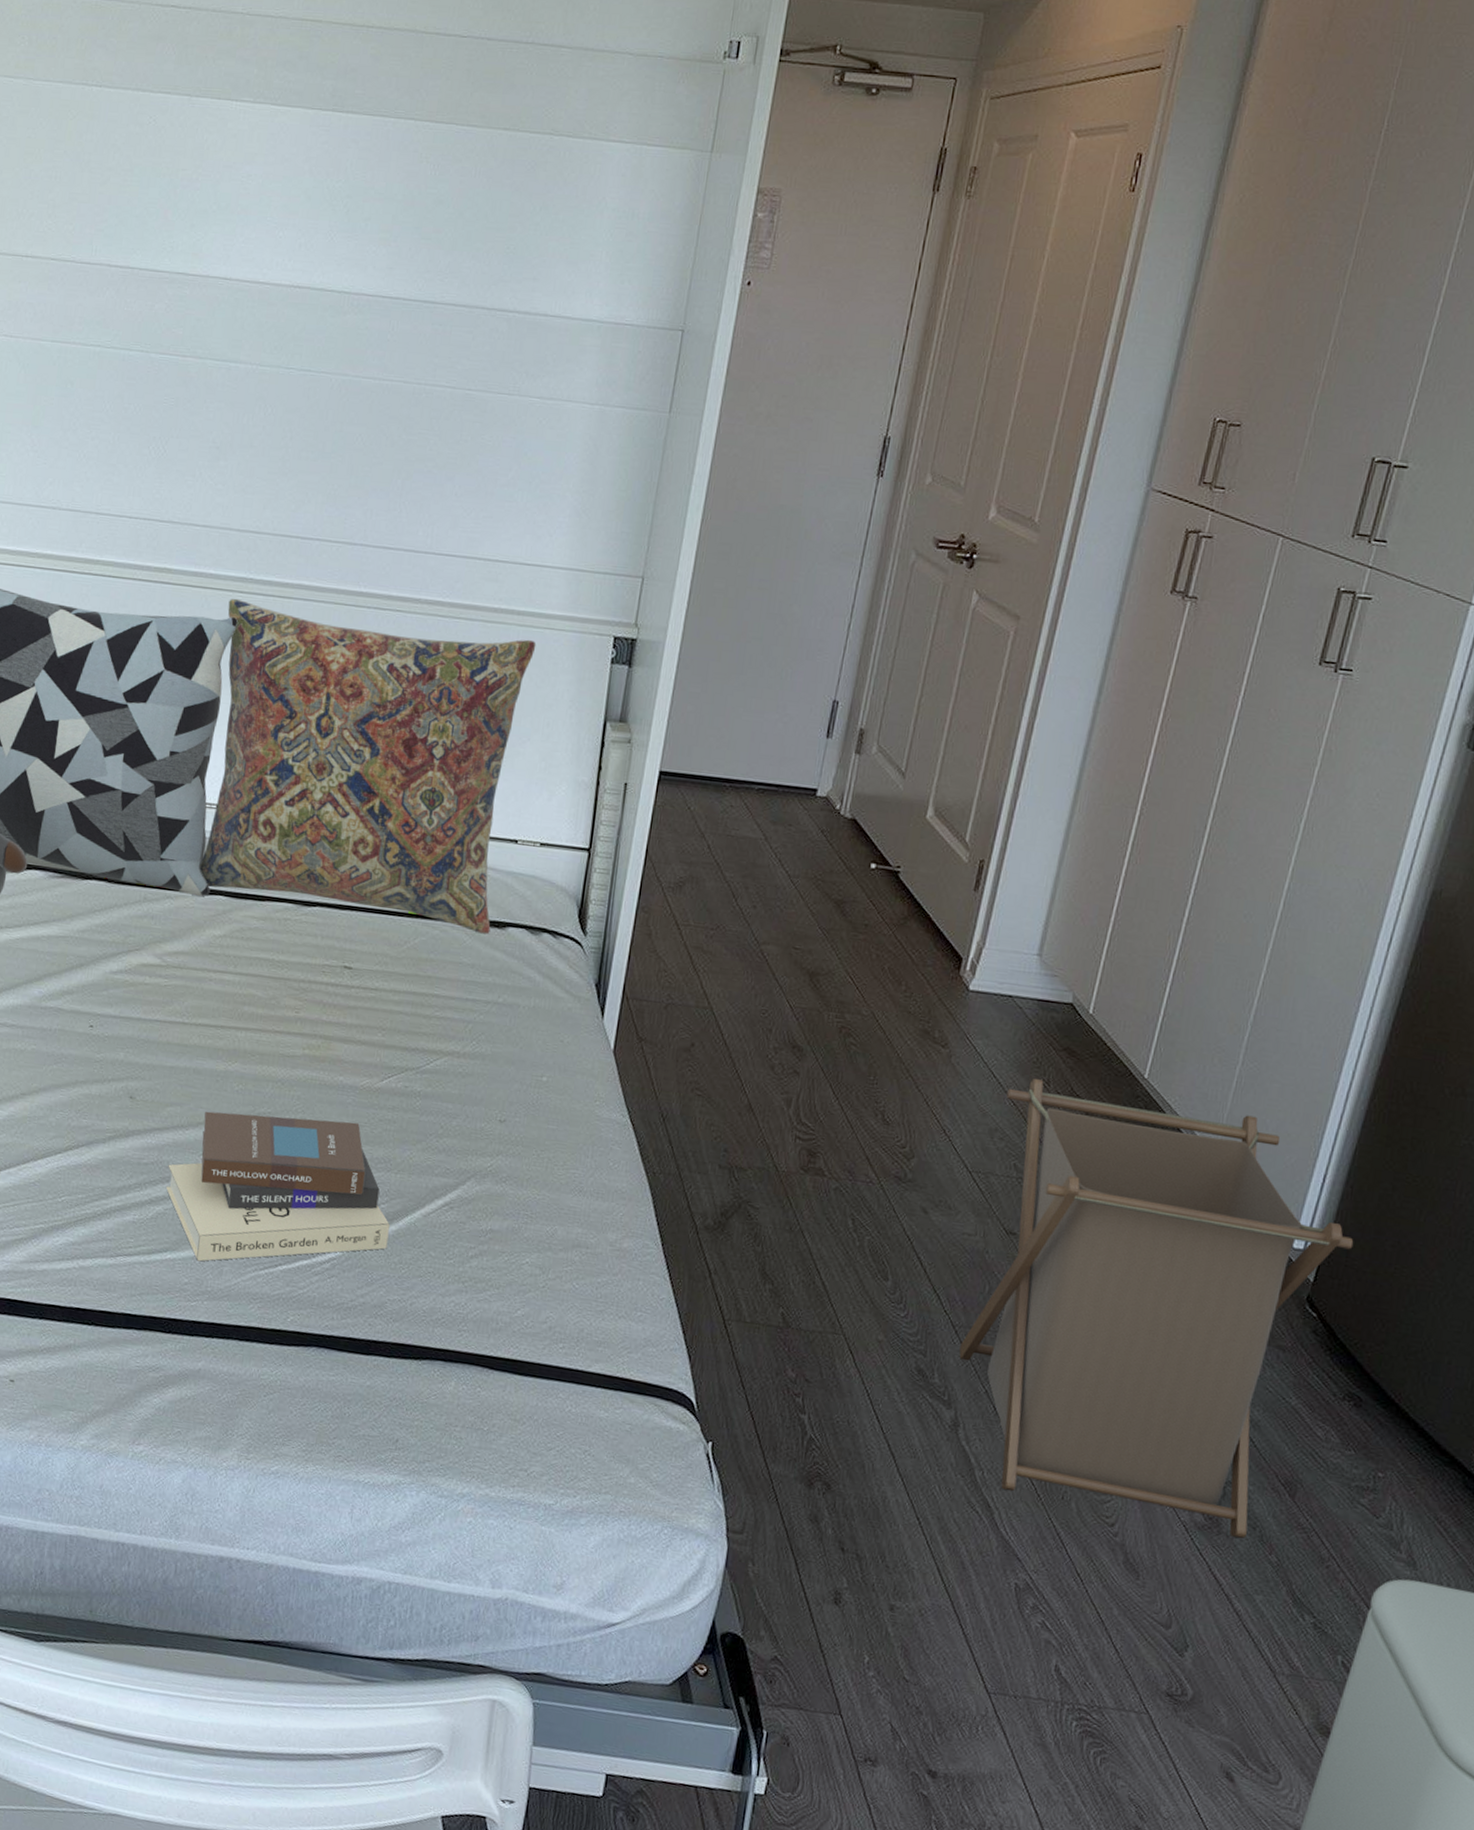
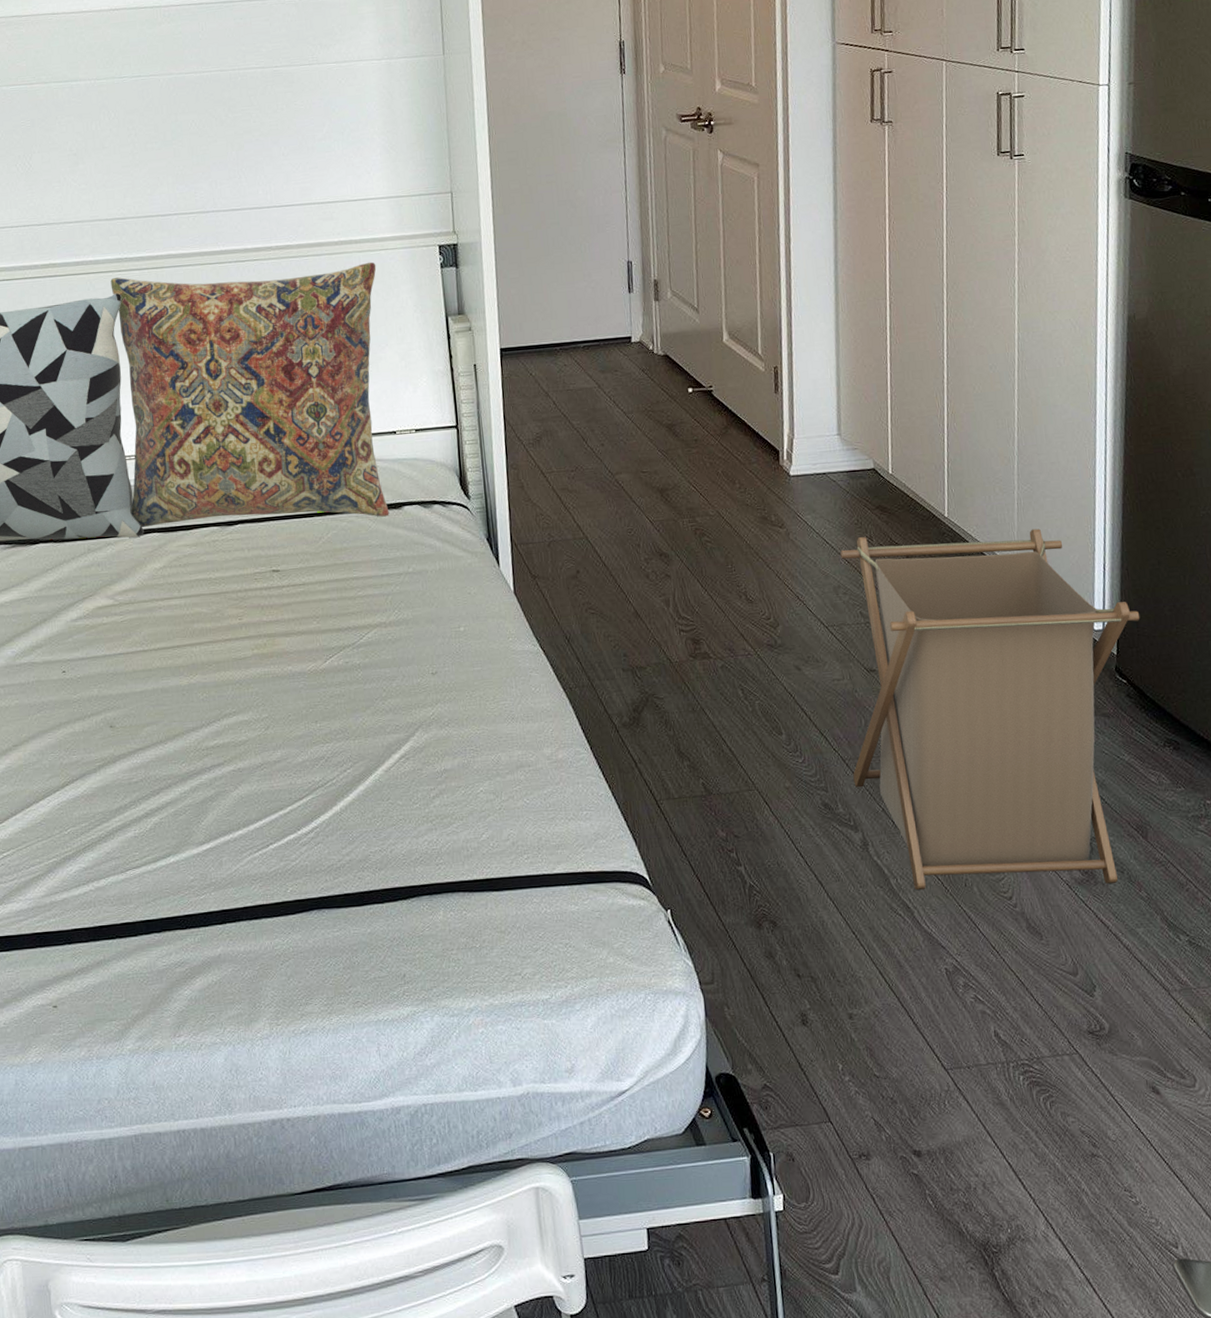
books: present [166,1111,390,1262] -> none [155,703,360,858]

